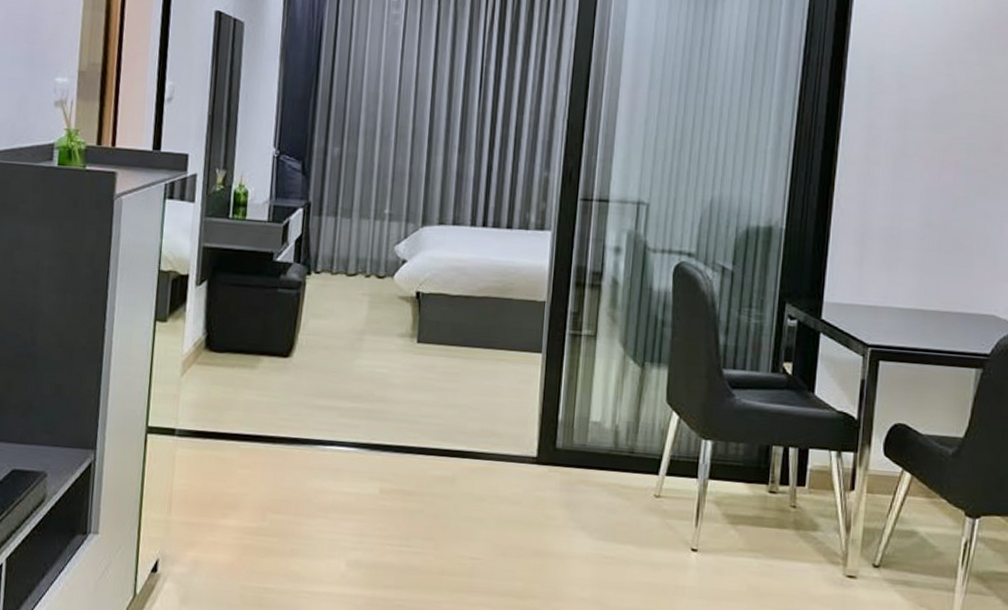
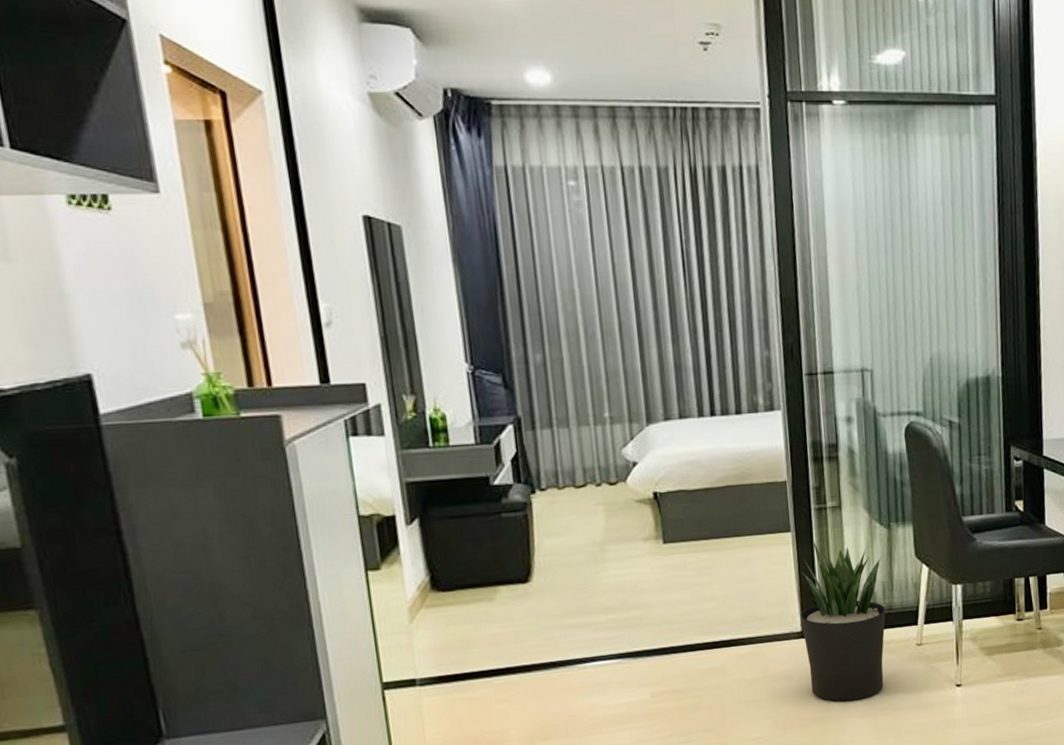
planter: none [537,364,631,542] -> present [800,539,886,702]

